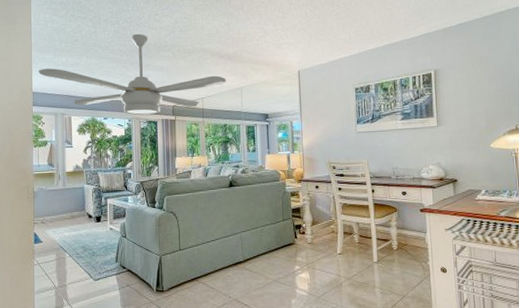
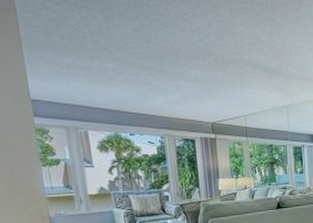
ceiling fan: present [39,33,227,115] -> none [35,35,272,132]

